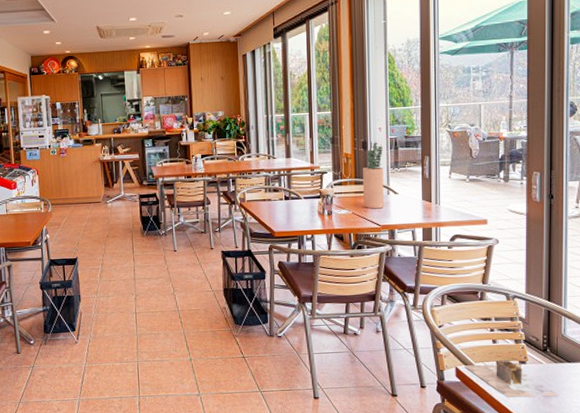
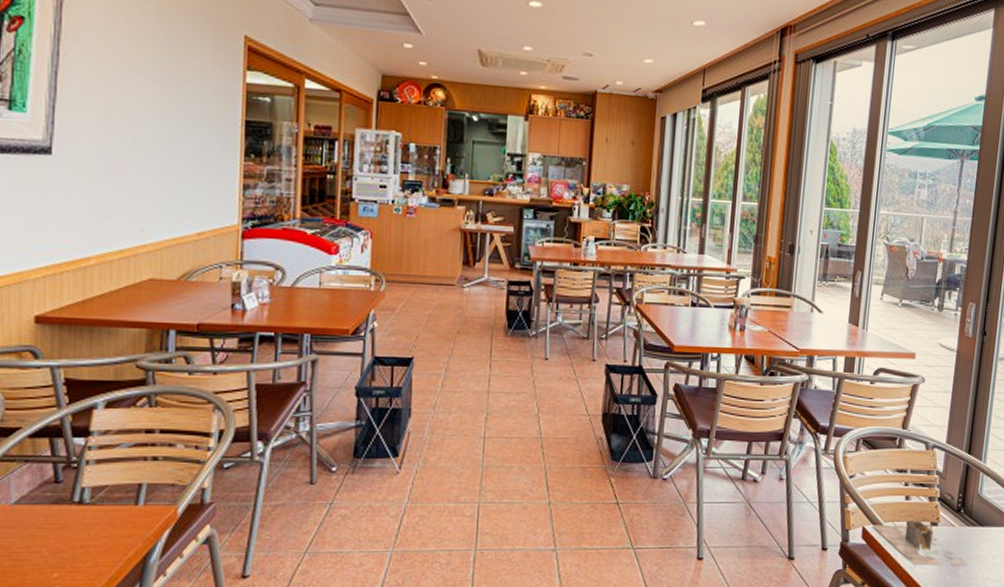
vase: present [363,141,384,209] -> none [782,246,812,329]

